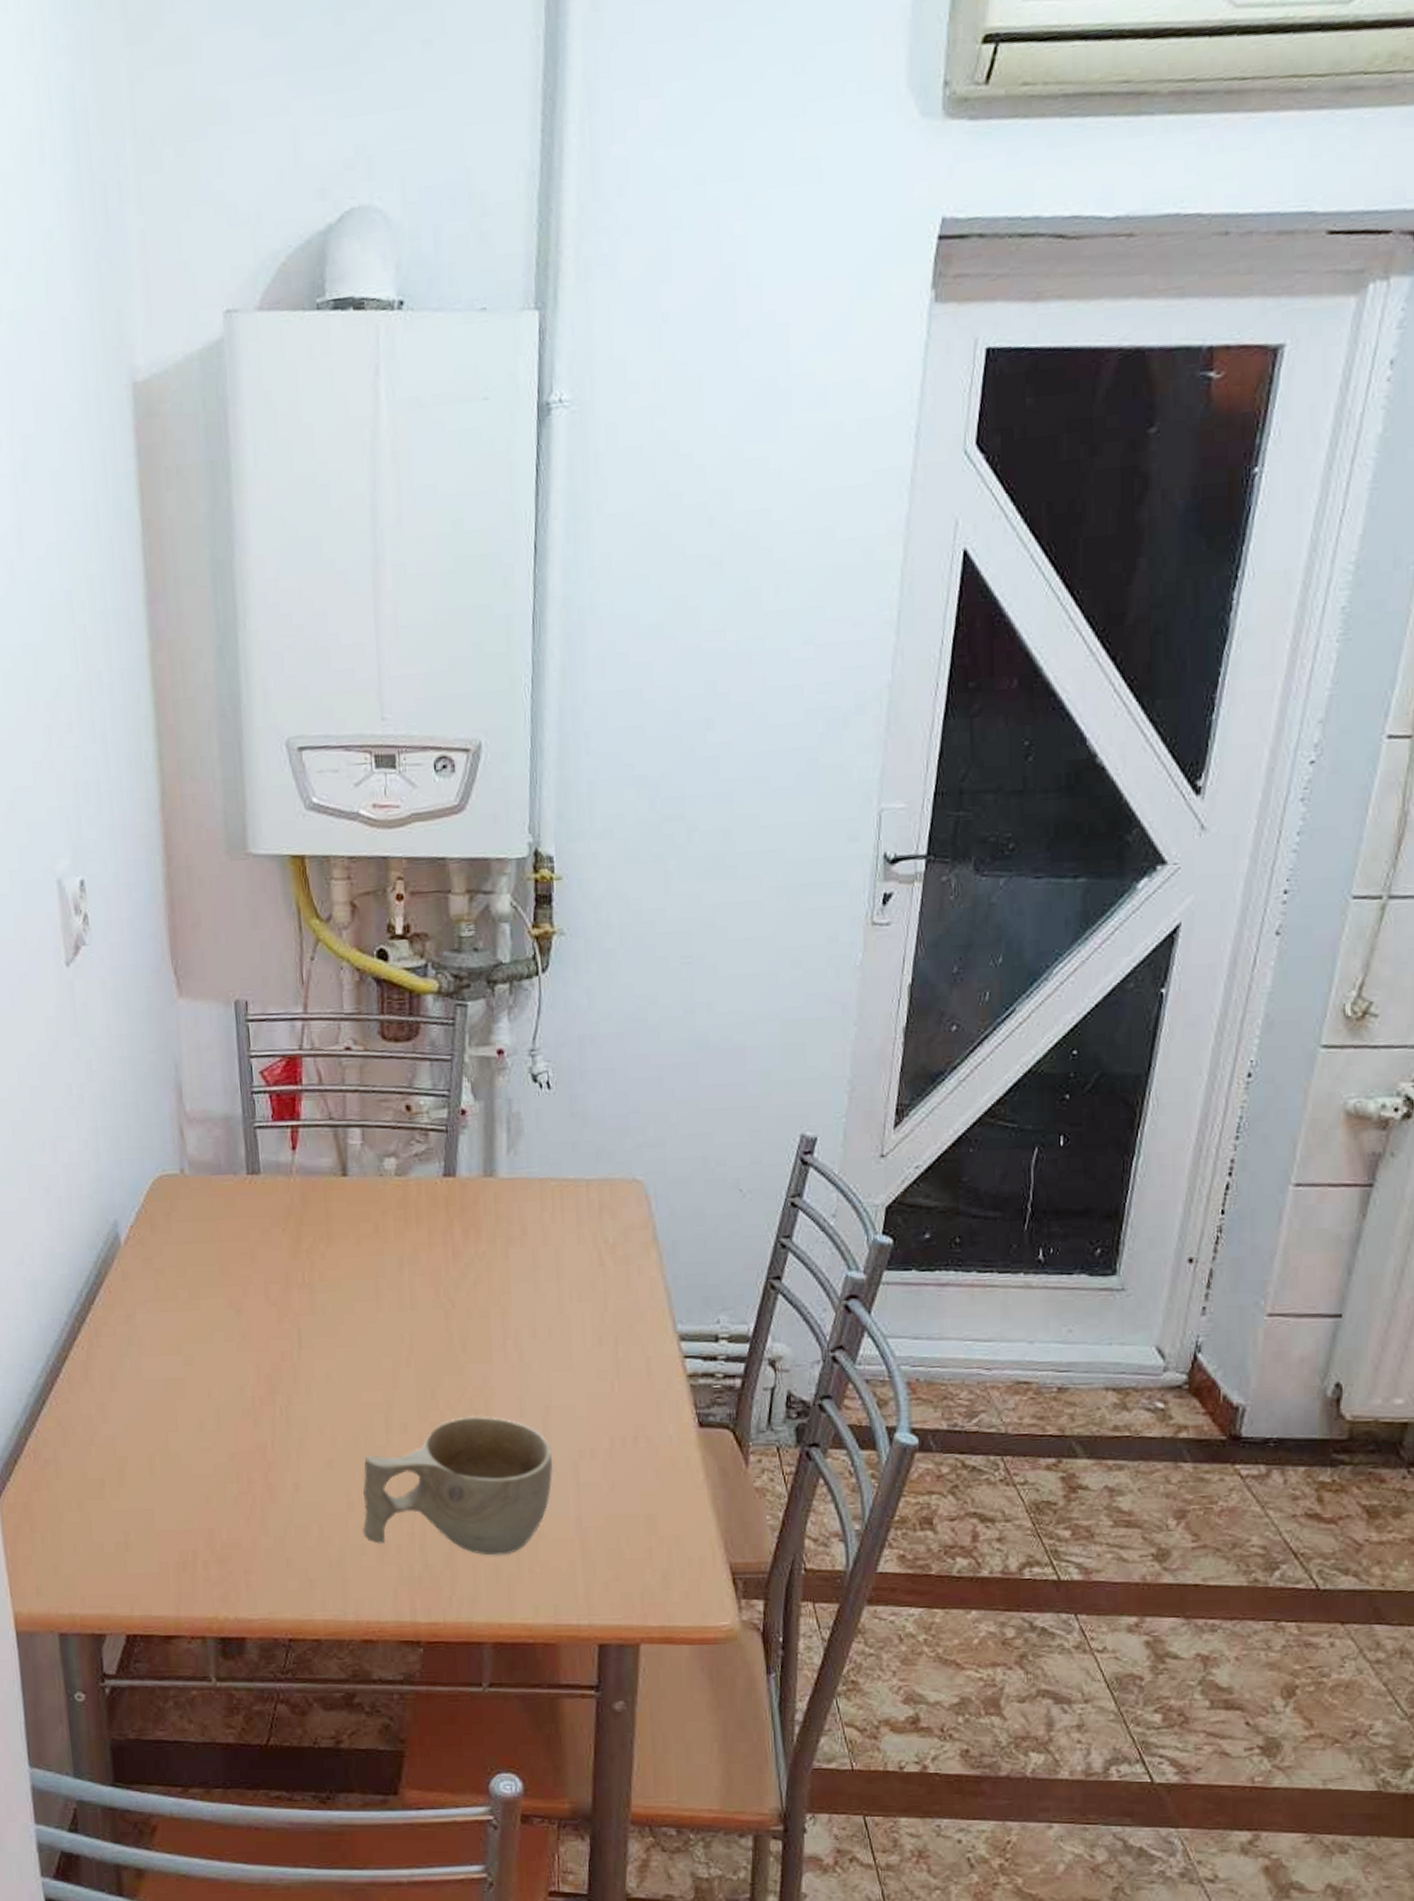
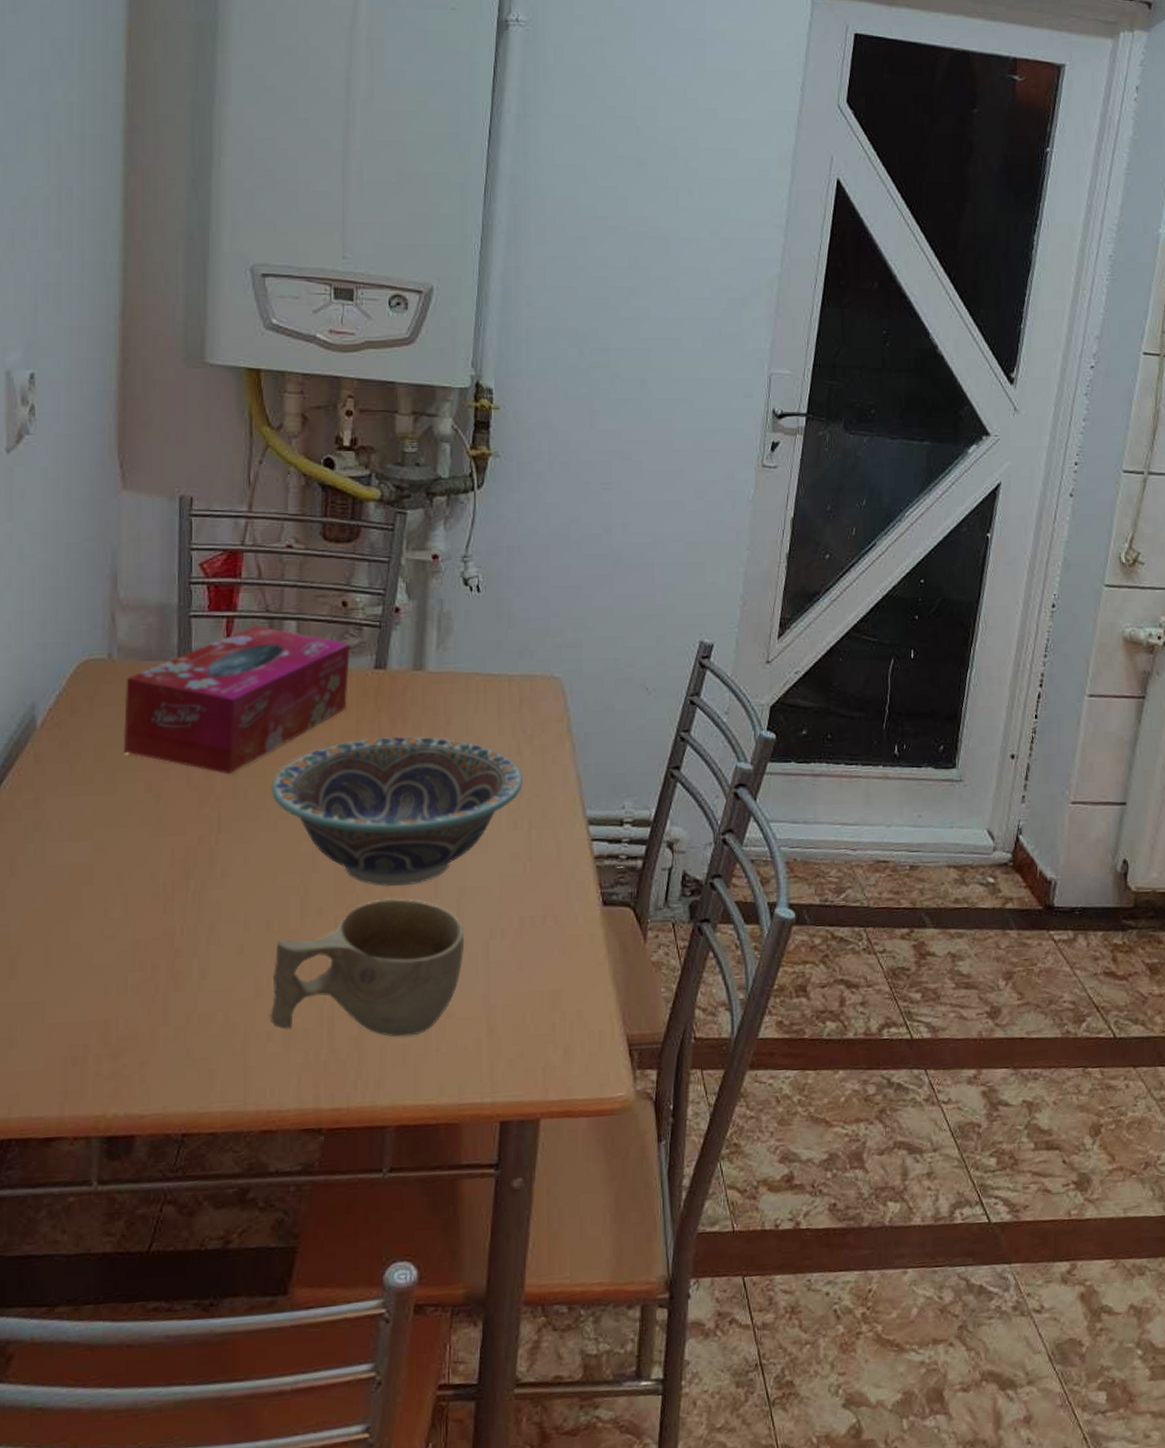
tissue box: none [199,1134,418,1290] -> present [124,625,350,775]
decorative bowl: none [348,1247,607,1404] -> present [272,736,523,887]

